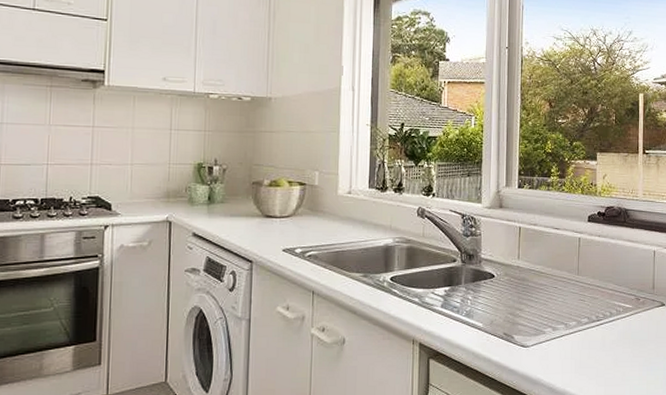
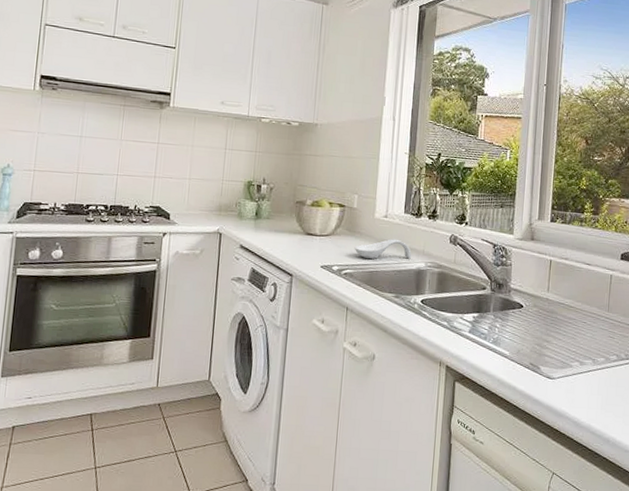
spoon rest: none [317,216,378,238] -> present [354,239,411,259]

